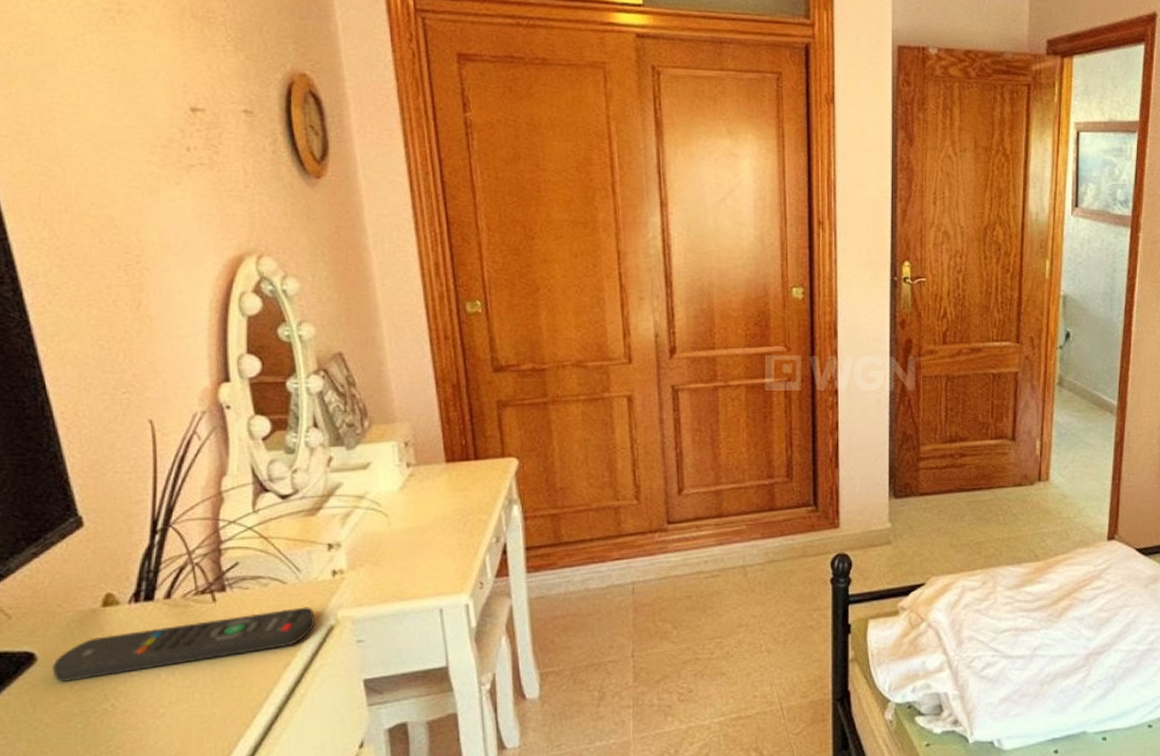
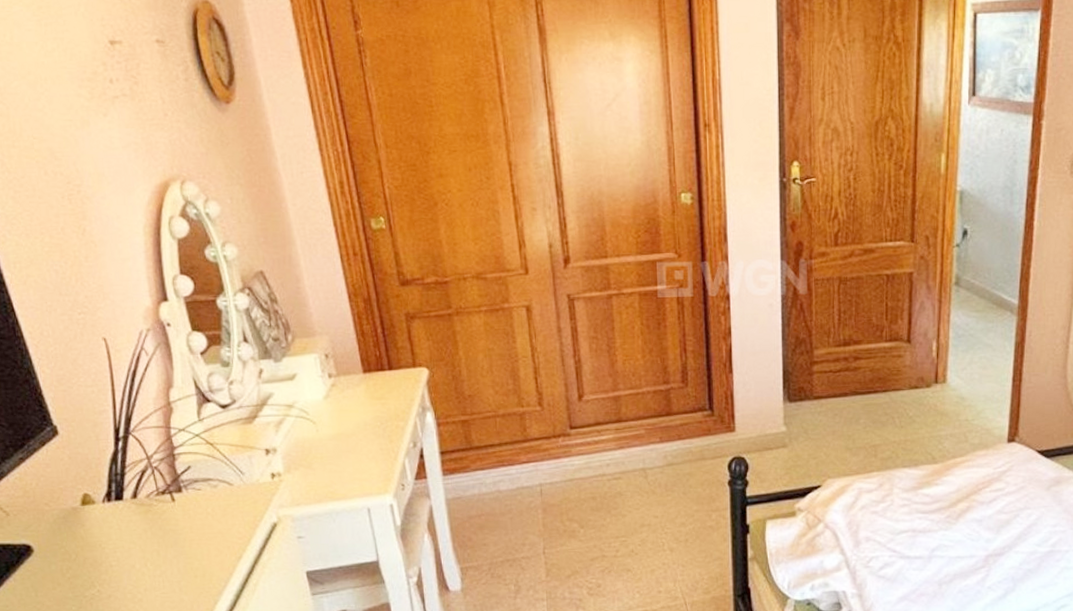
remote control: present [53,607,316,682] -> none [47,506,261,570]

